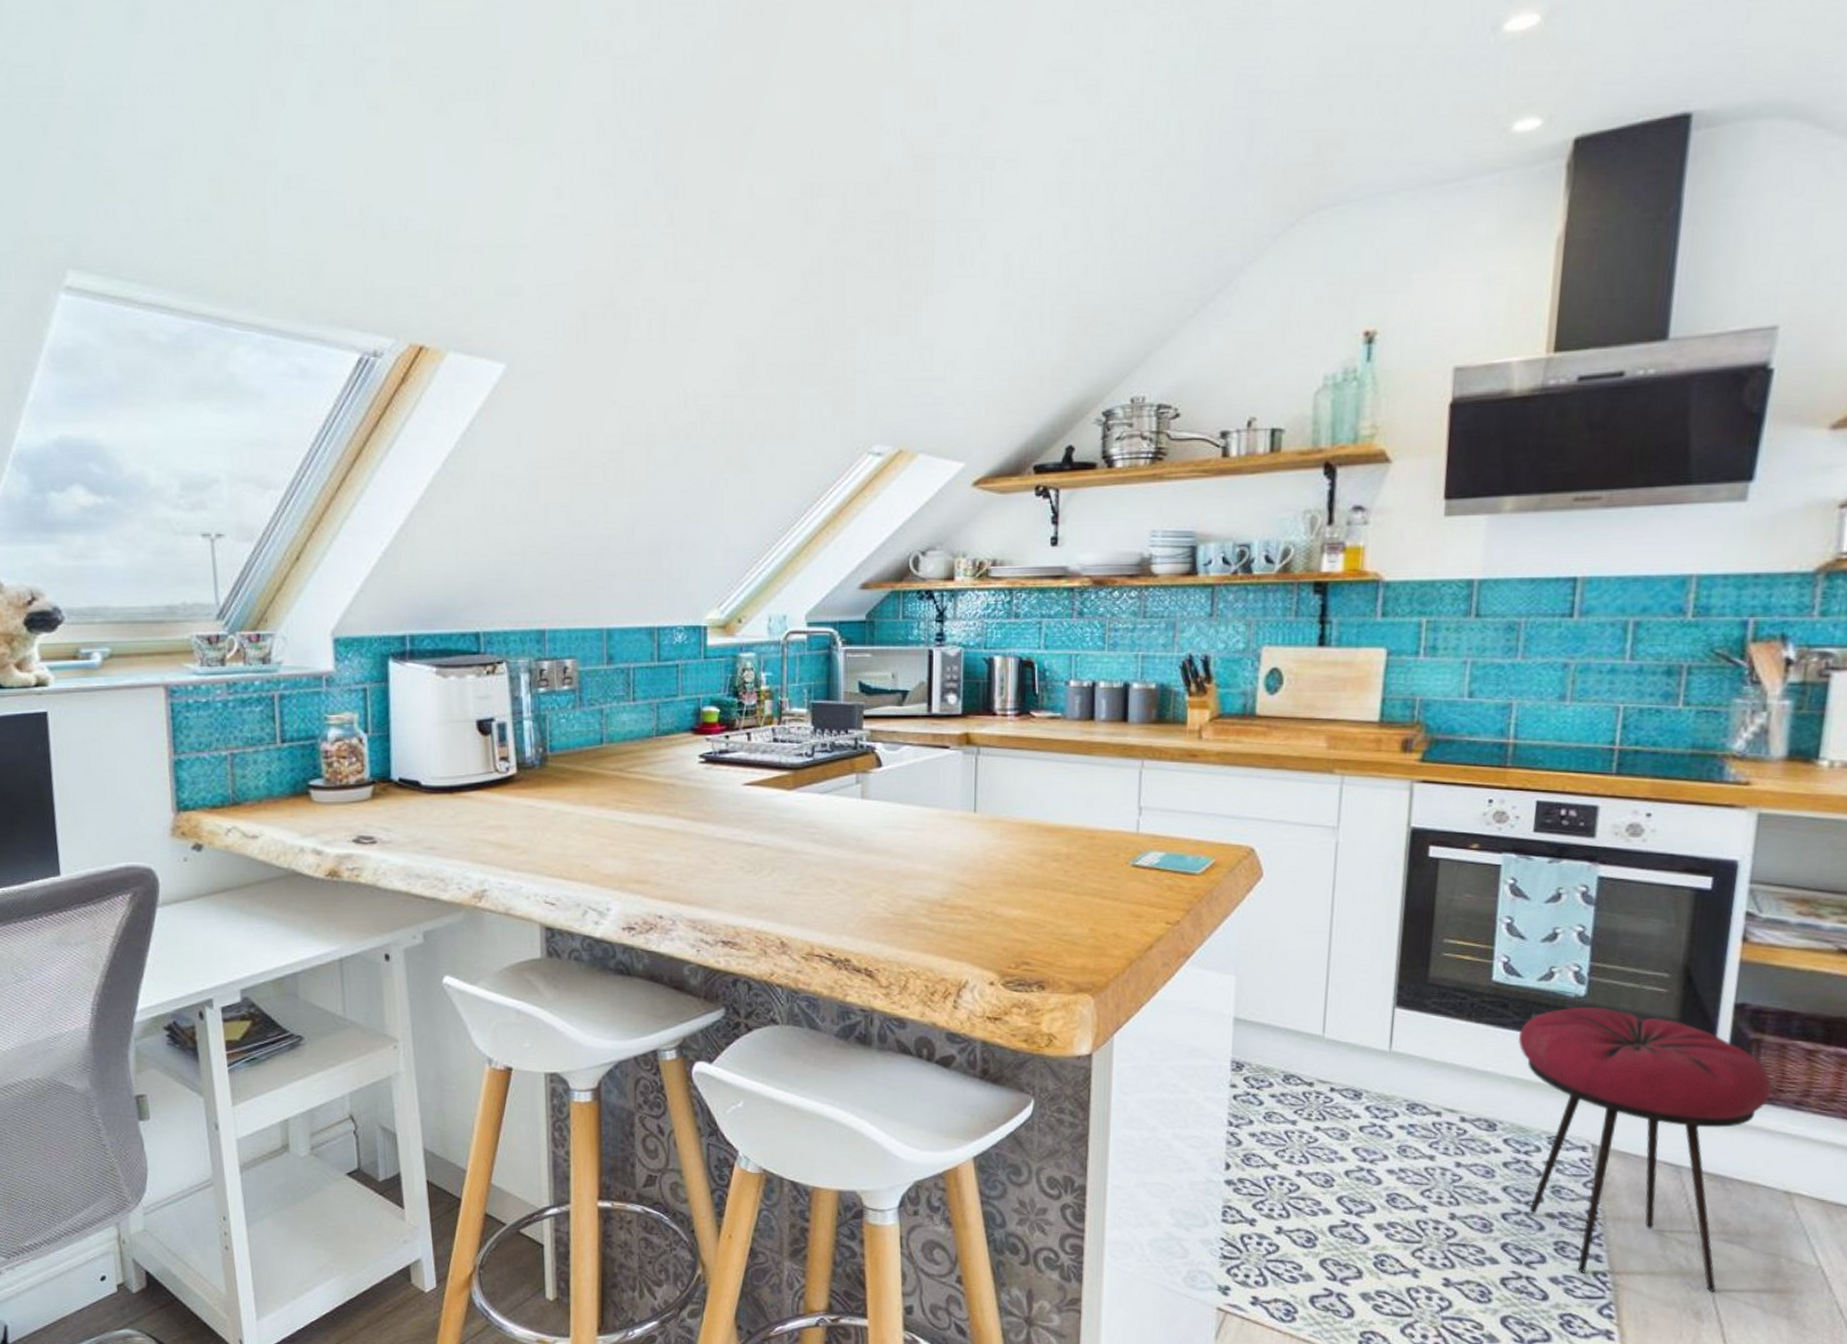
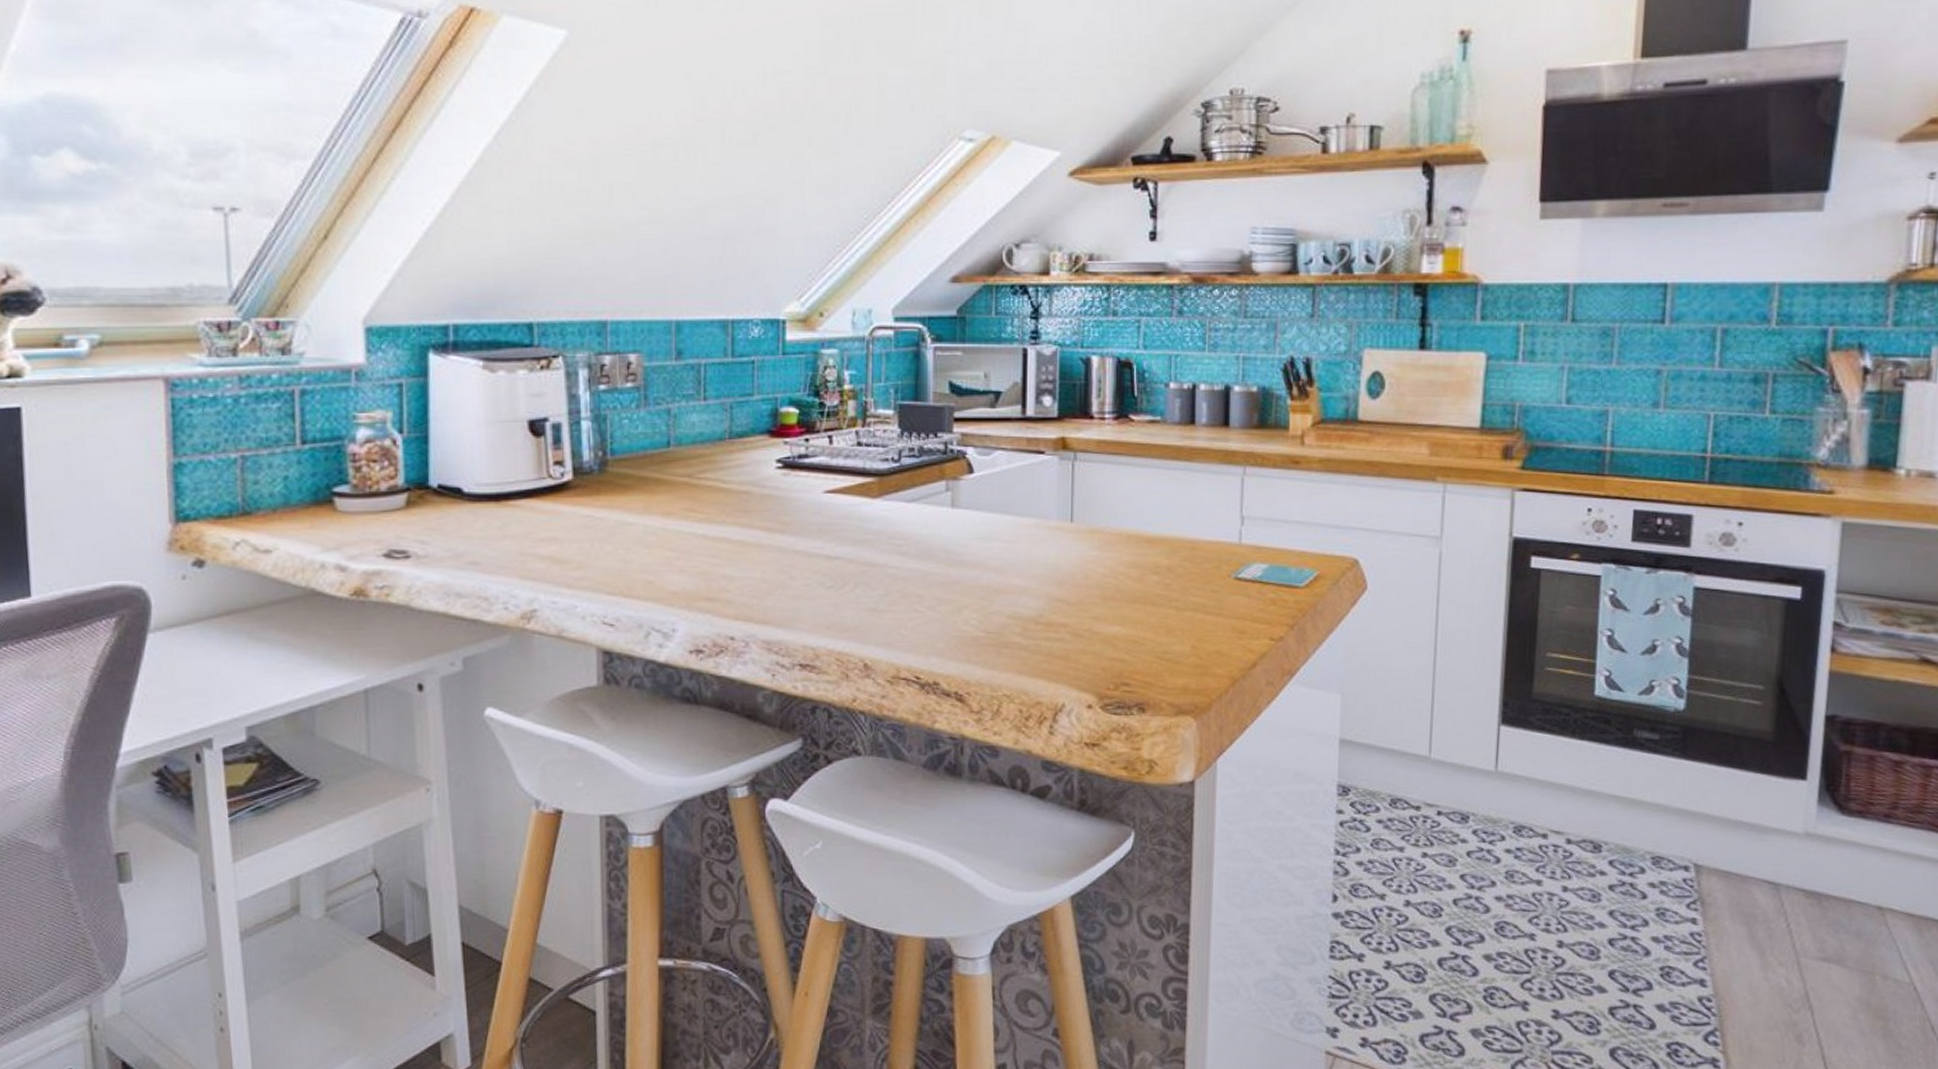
stool: present [1518,1006,1772,1292] -> none [1620,720,1862,1014]

